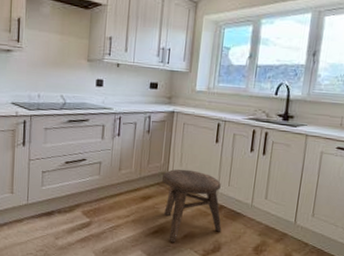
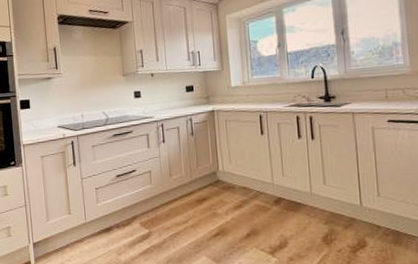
stool: present [162,169,222,243] -> none [214,165,285,244]

